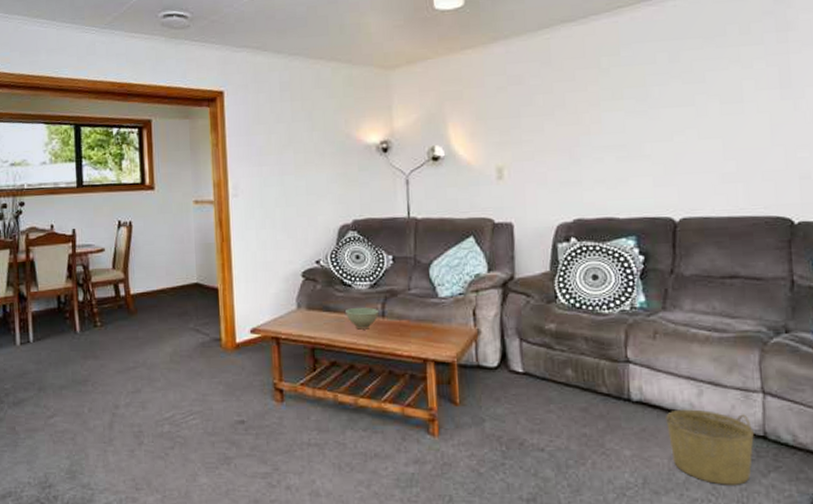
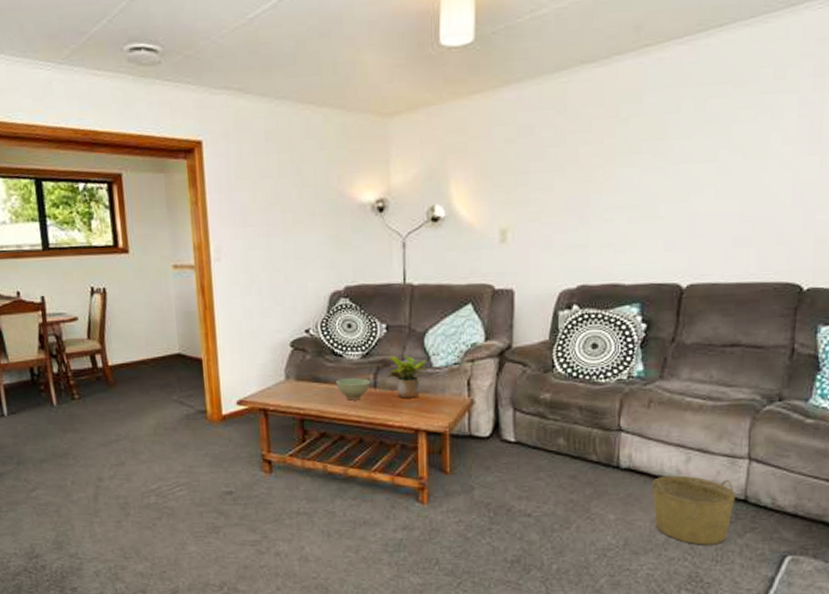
potted plant: none [394,284,434,328] -> present [387,354,428,399]

